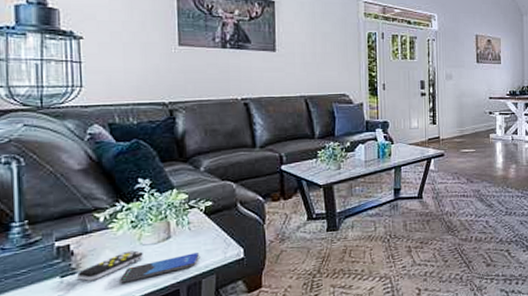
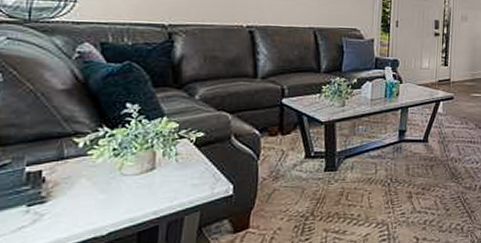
remote control: present [77,250,143,281] -> none [46,180,123,212]
smartphone: present [118,253,200,283] -> none [91,187,186,216]

